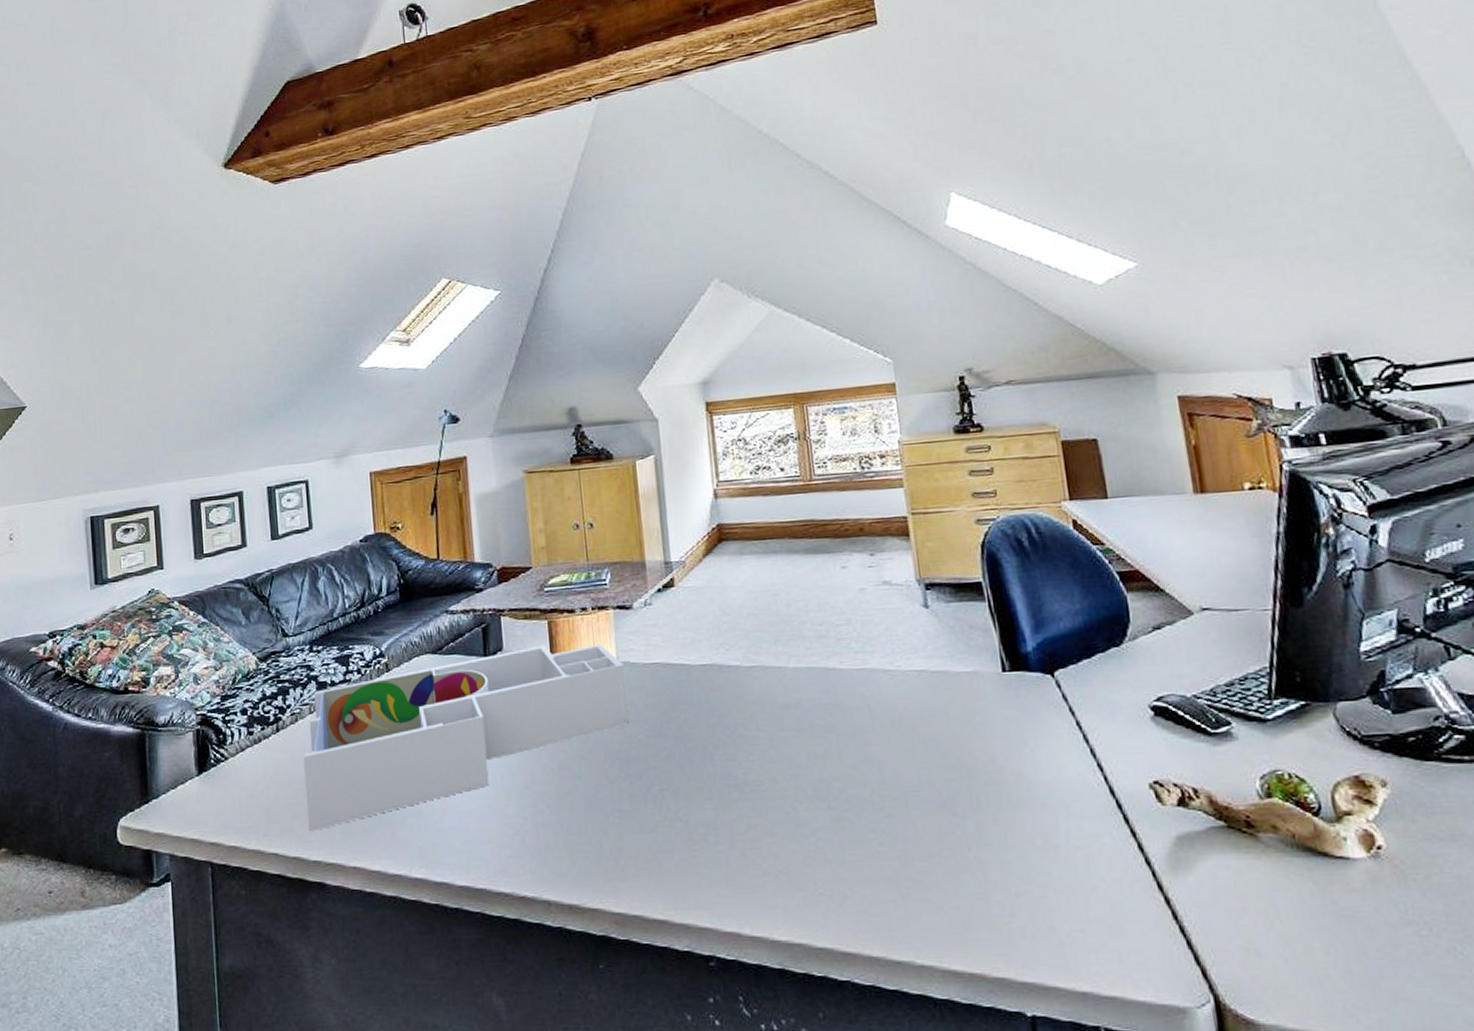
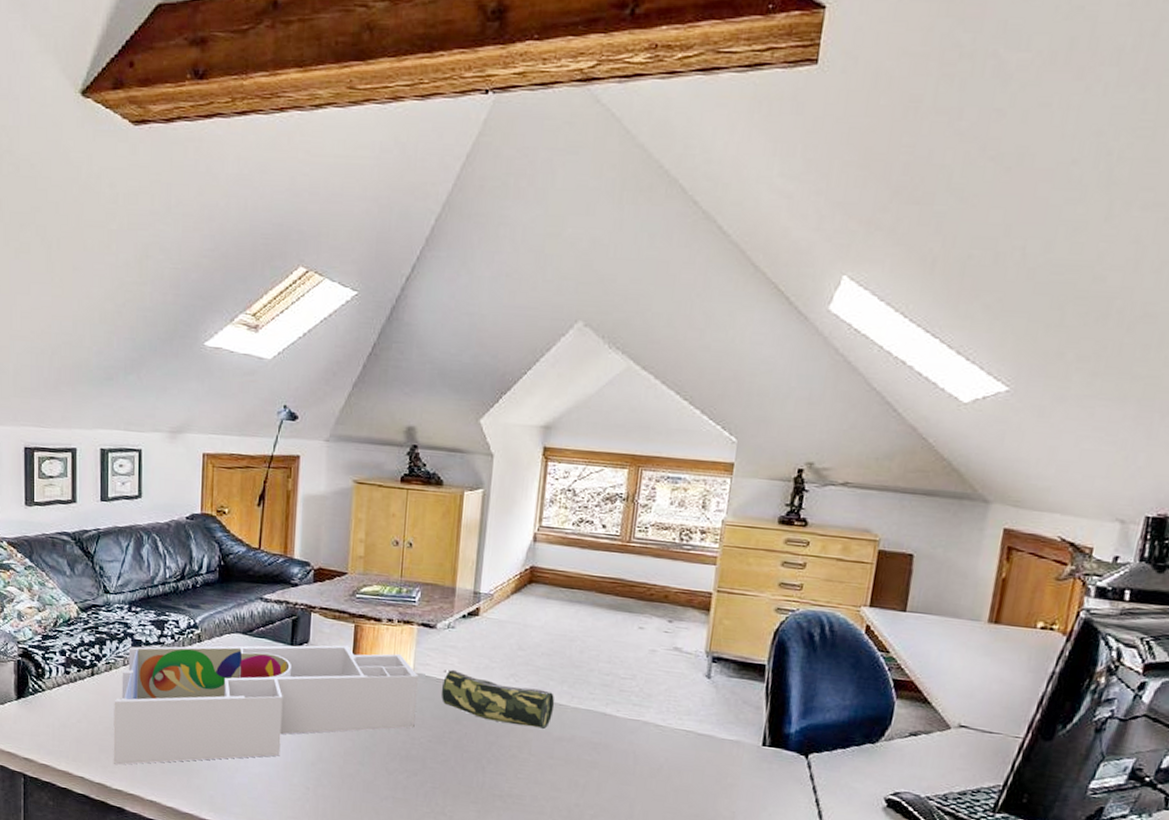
pencil case: none [648,650,773,700] -> present [441,669,555,730]

